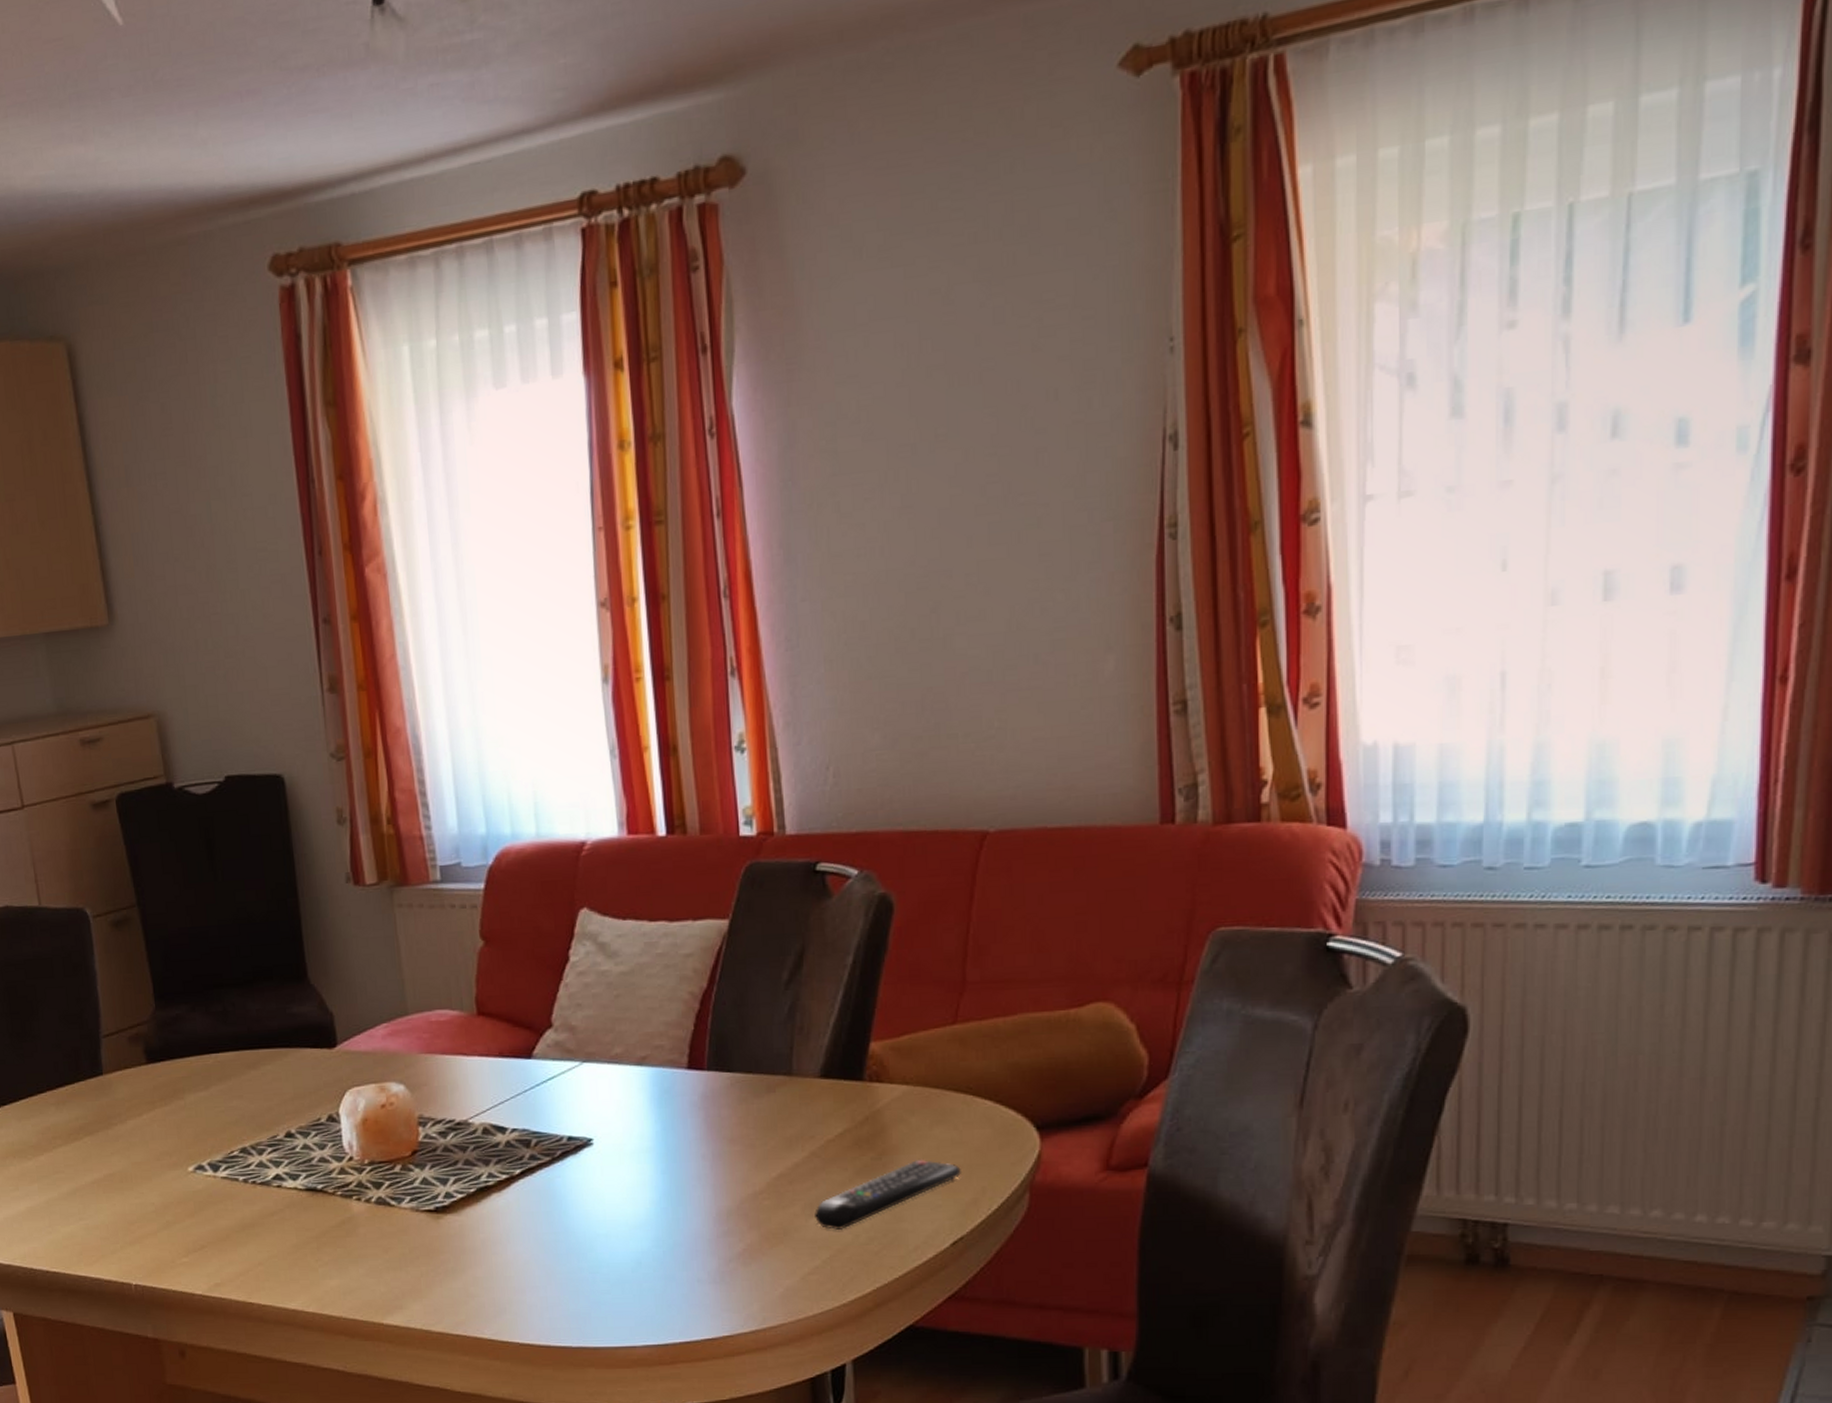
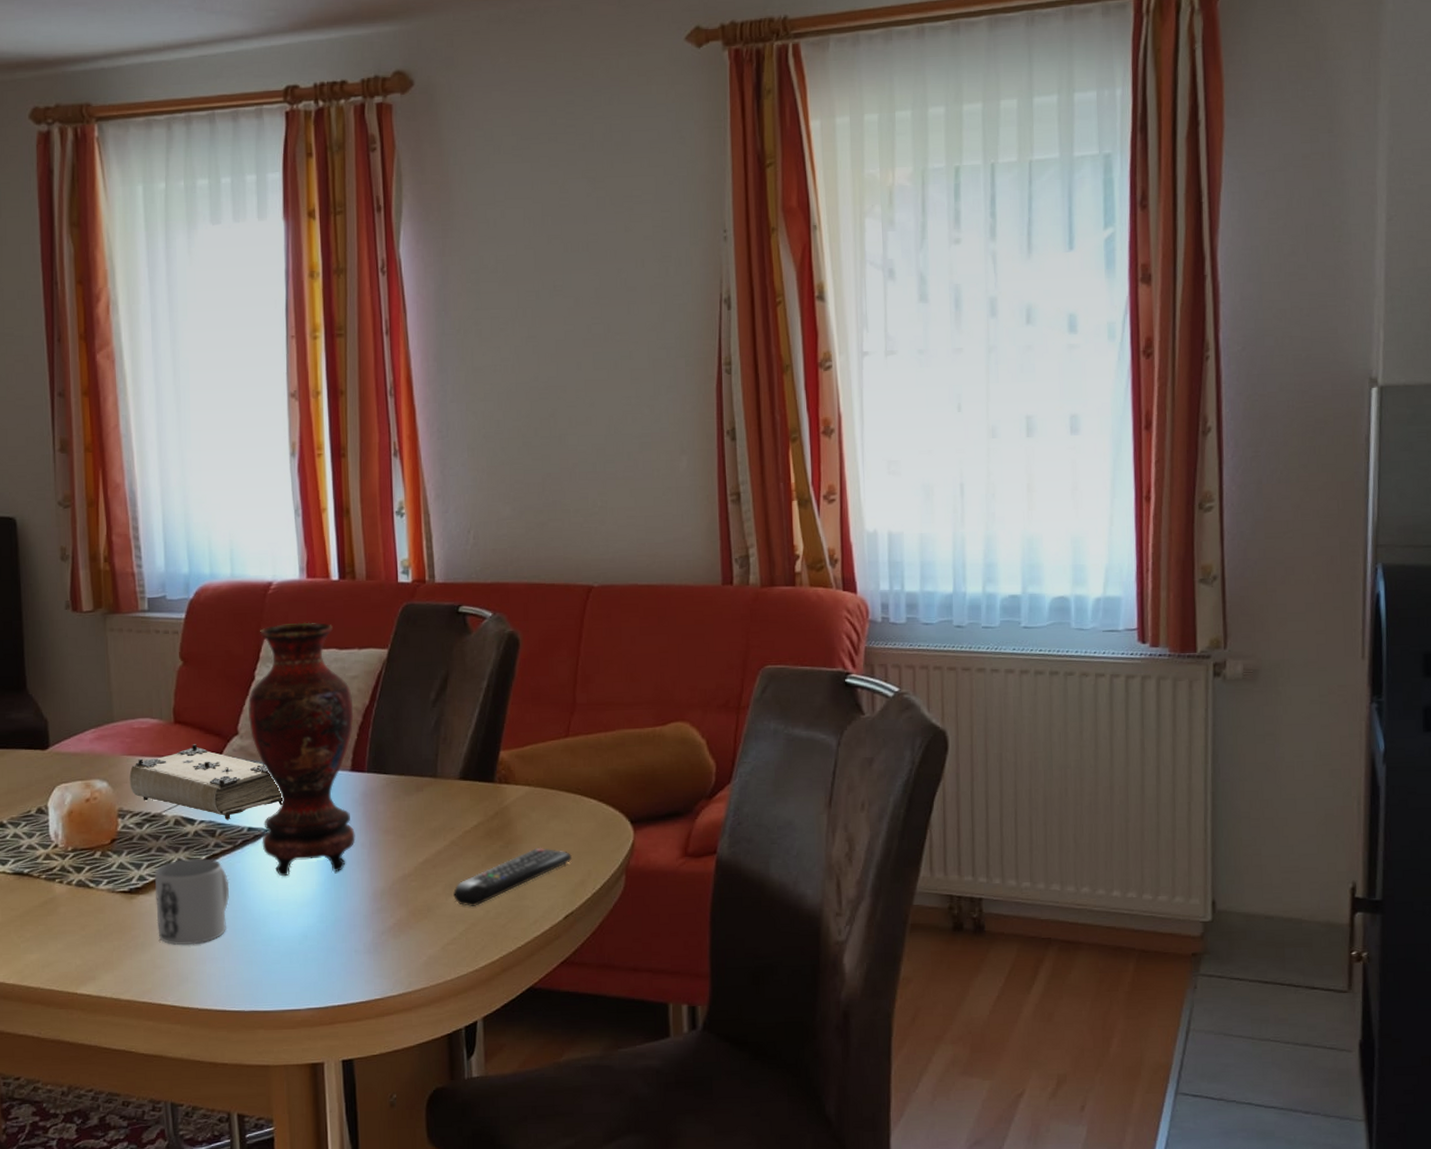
book: none [429,1039,607,1127] -> present [129,744,283,819]
mug: none [462,1172,550,1272] -> present [154,858,230,945]
vase: none [562,889,695,1194] -> present [247,622,355,877]

